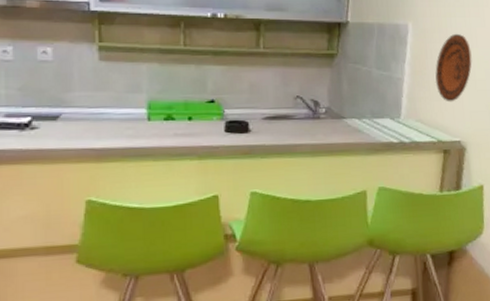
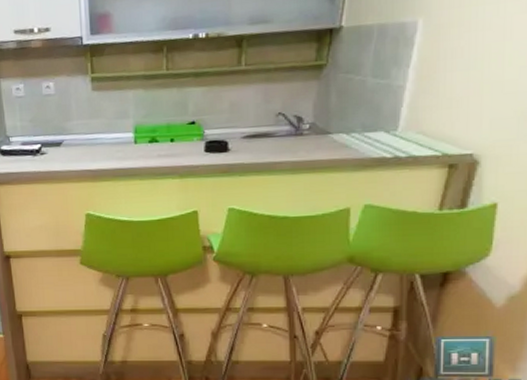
decorative plate: present [435,33,472,102] -> none [446,25,502,110]

